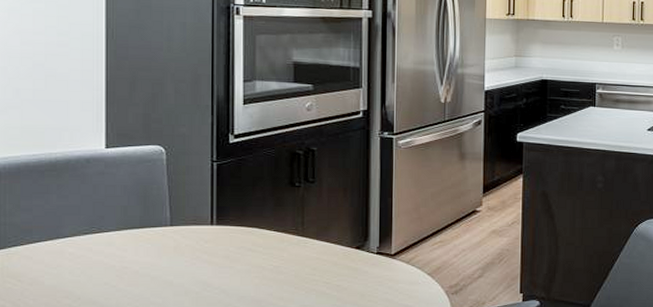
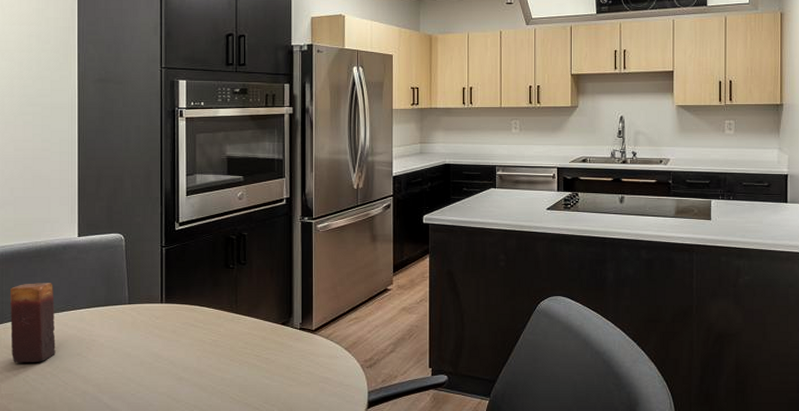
candle: none [16,201,76,295] -> present [10,283,56,363]

